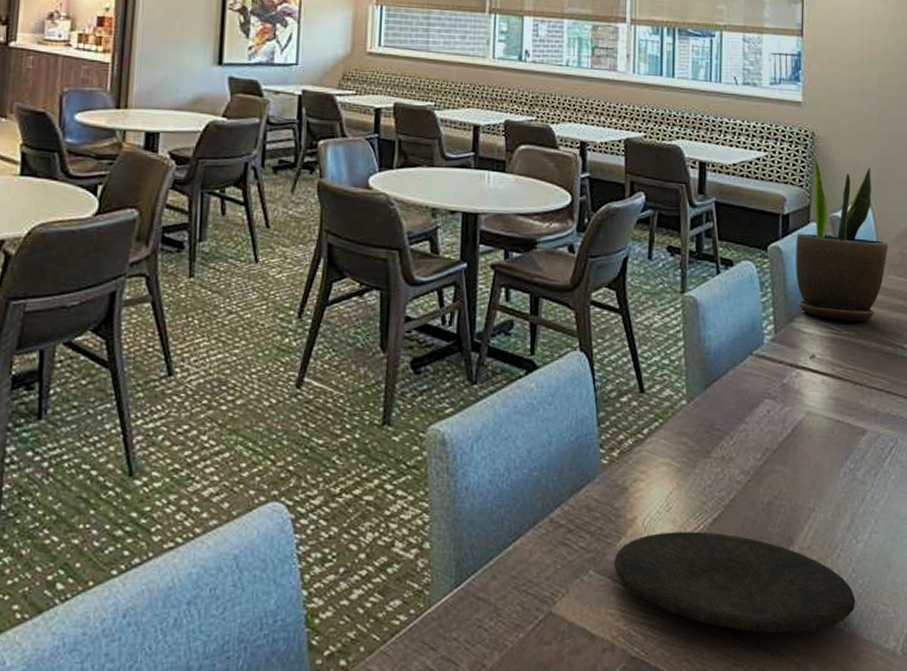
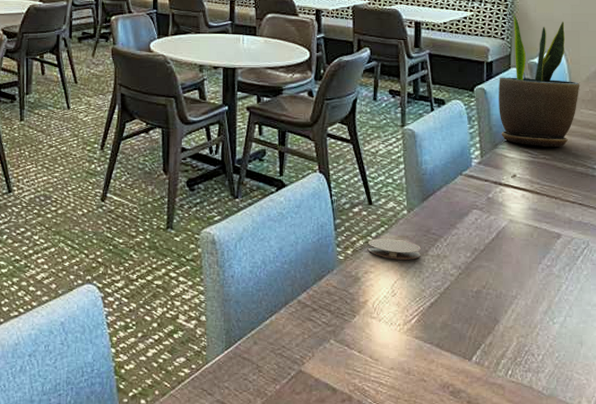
plate: present [614,532,856,634] -> none [350,312,553,393]
coaster: none [637,436,702,464] -> present [367,239,421,260]

